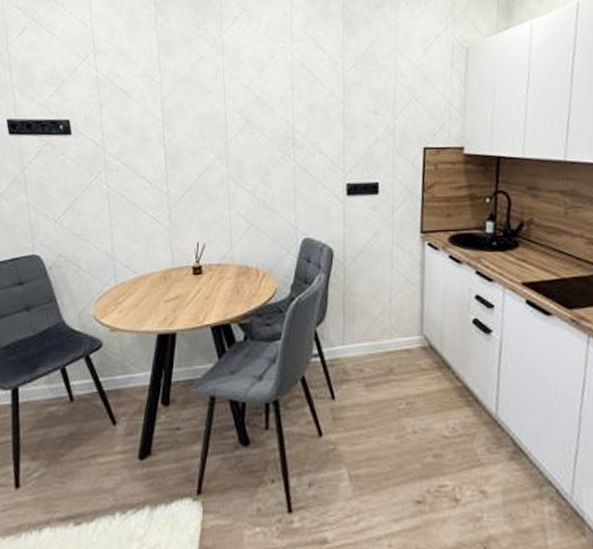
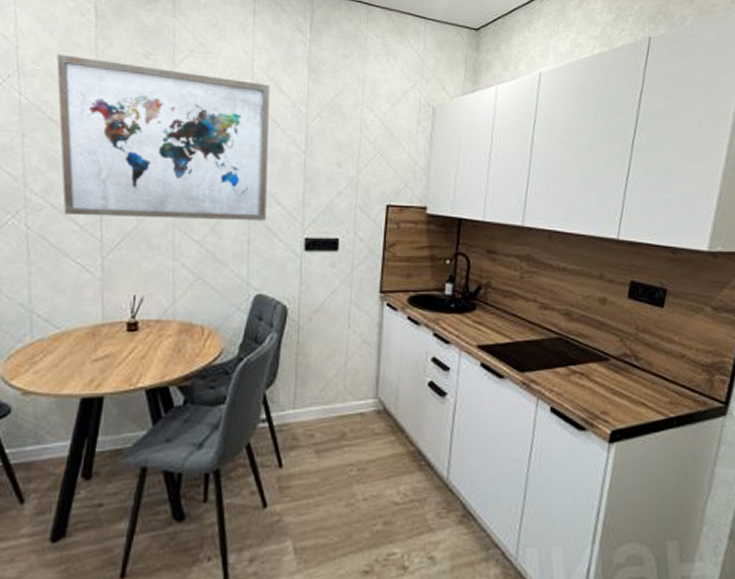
wall art: none [124,32,310,174] -> present [56,53,270,221]

